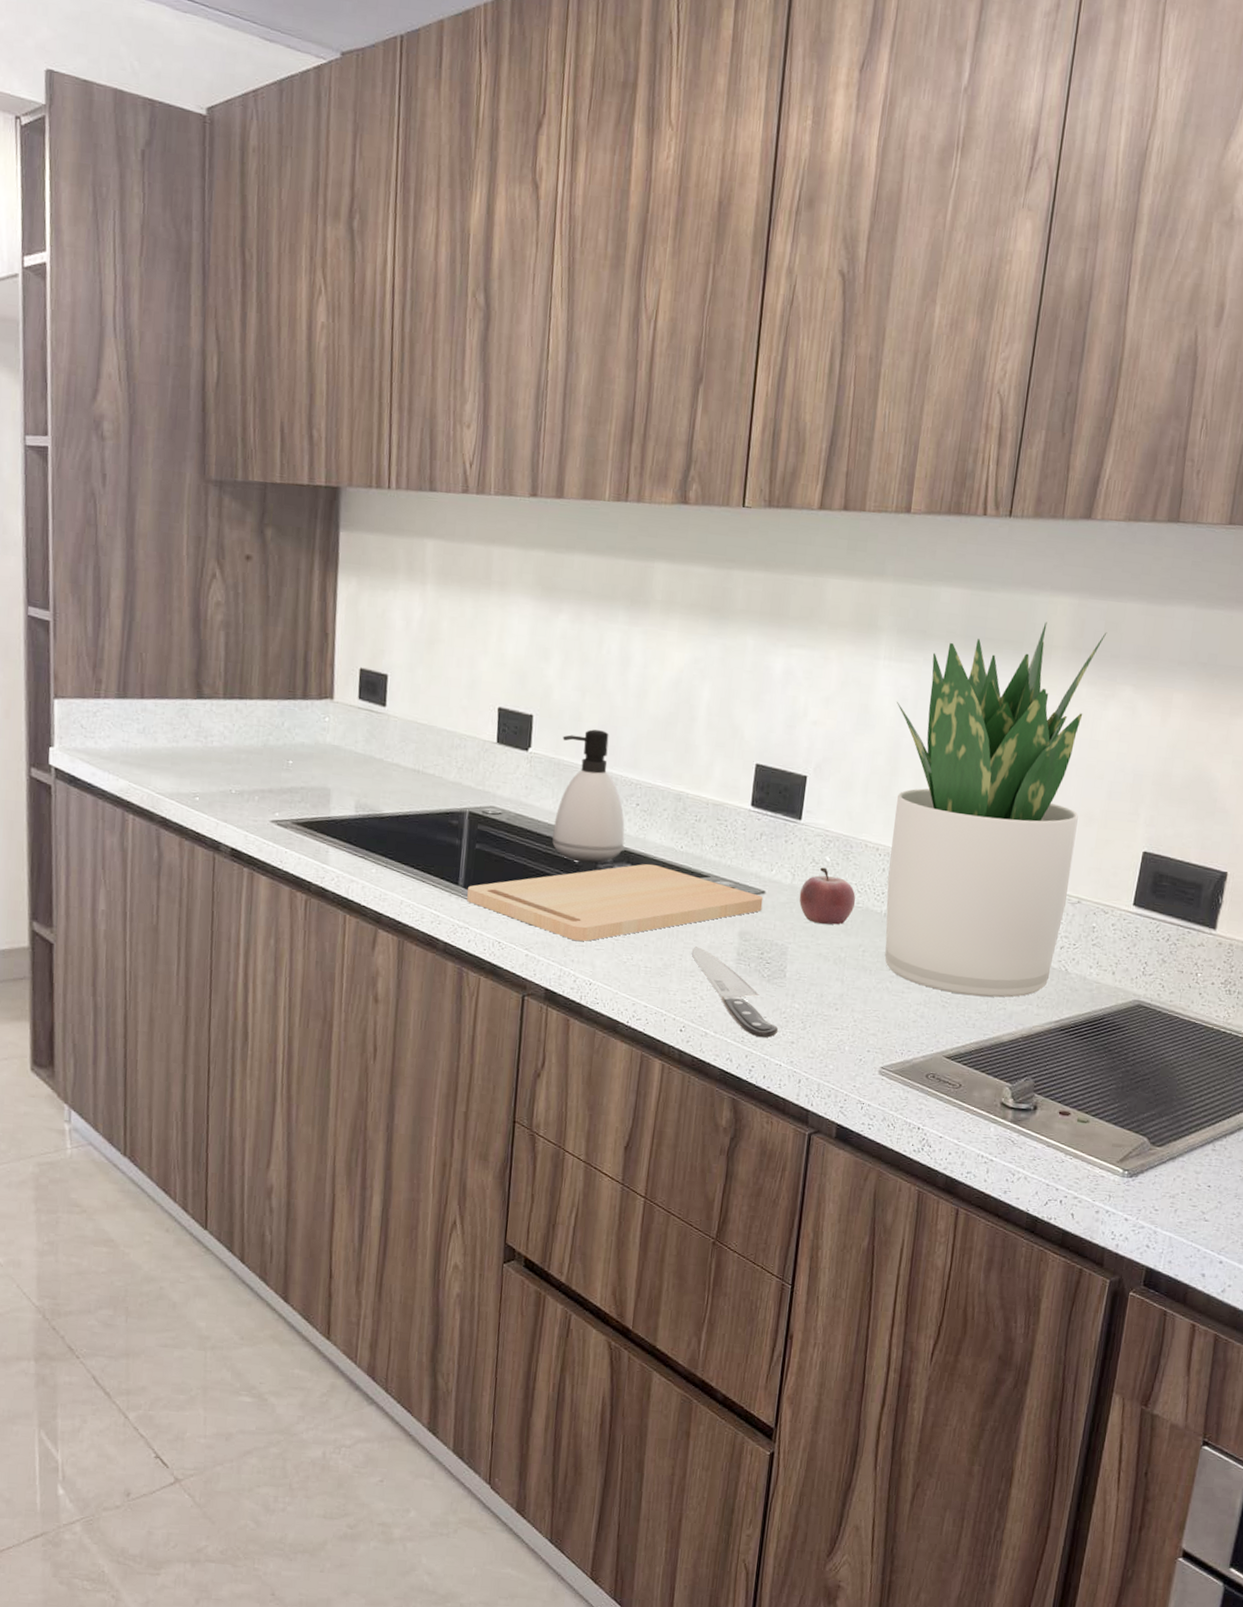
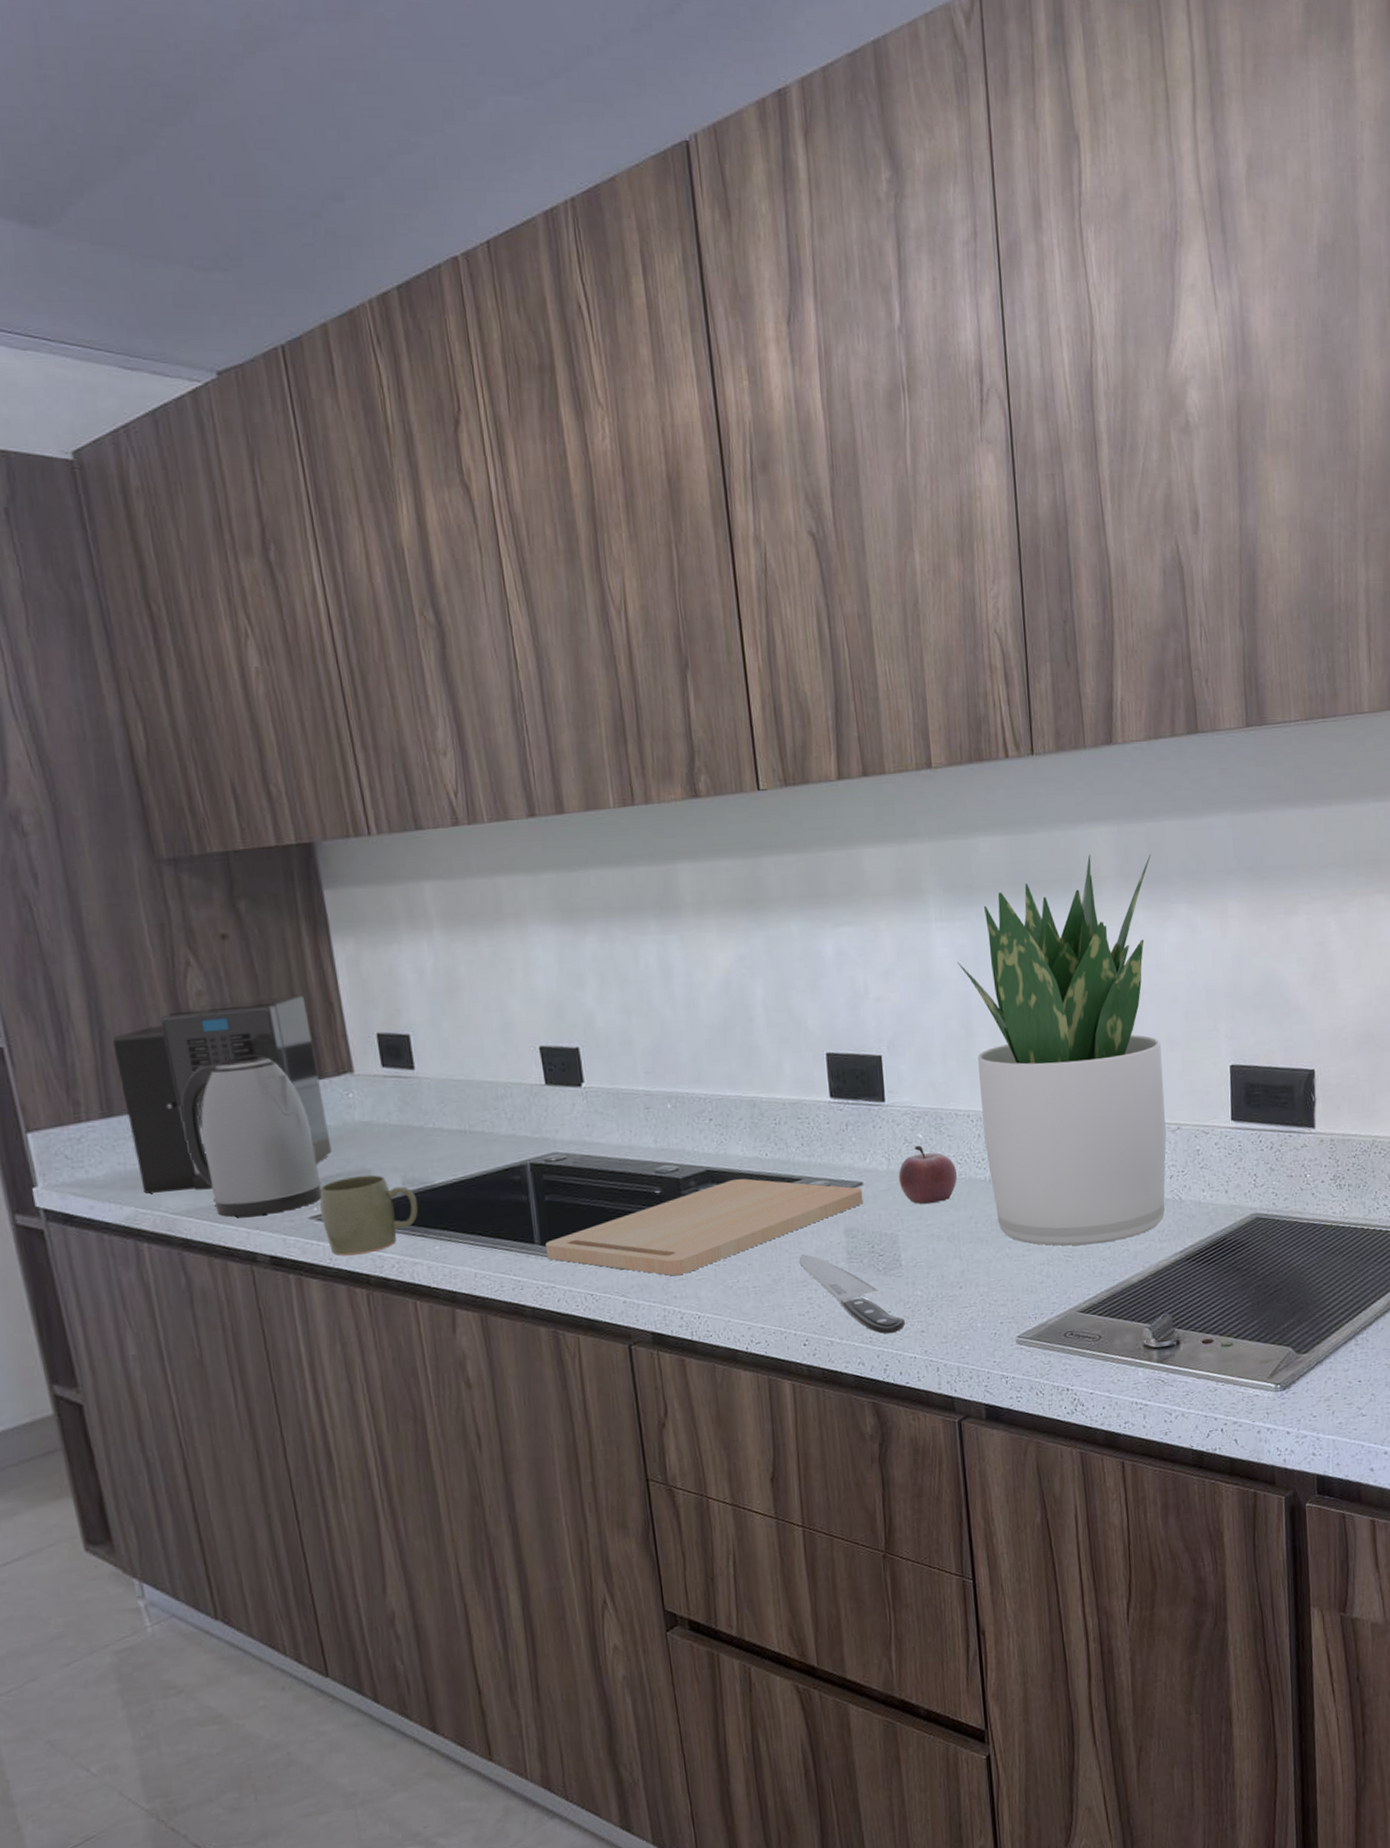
coffee machine: none [138,614,305,779] -> present [112,995,332,1194]
kettle: none [182,665,287,811] -> present [180,1054,322,1218]
mug: none [280,792,365,864] -> present [319,1174,419,1257]
soap dispenser: present [552,729,625,864] -> none [616,1049,705,1193]

